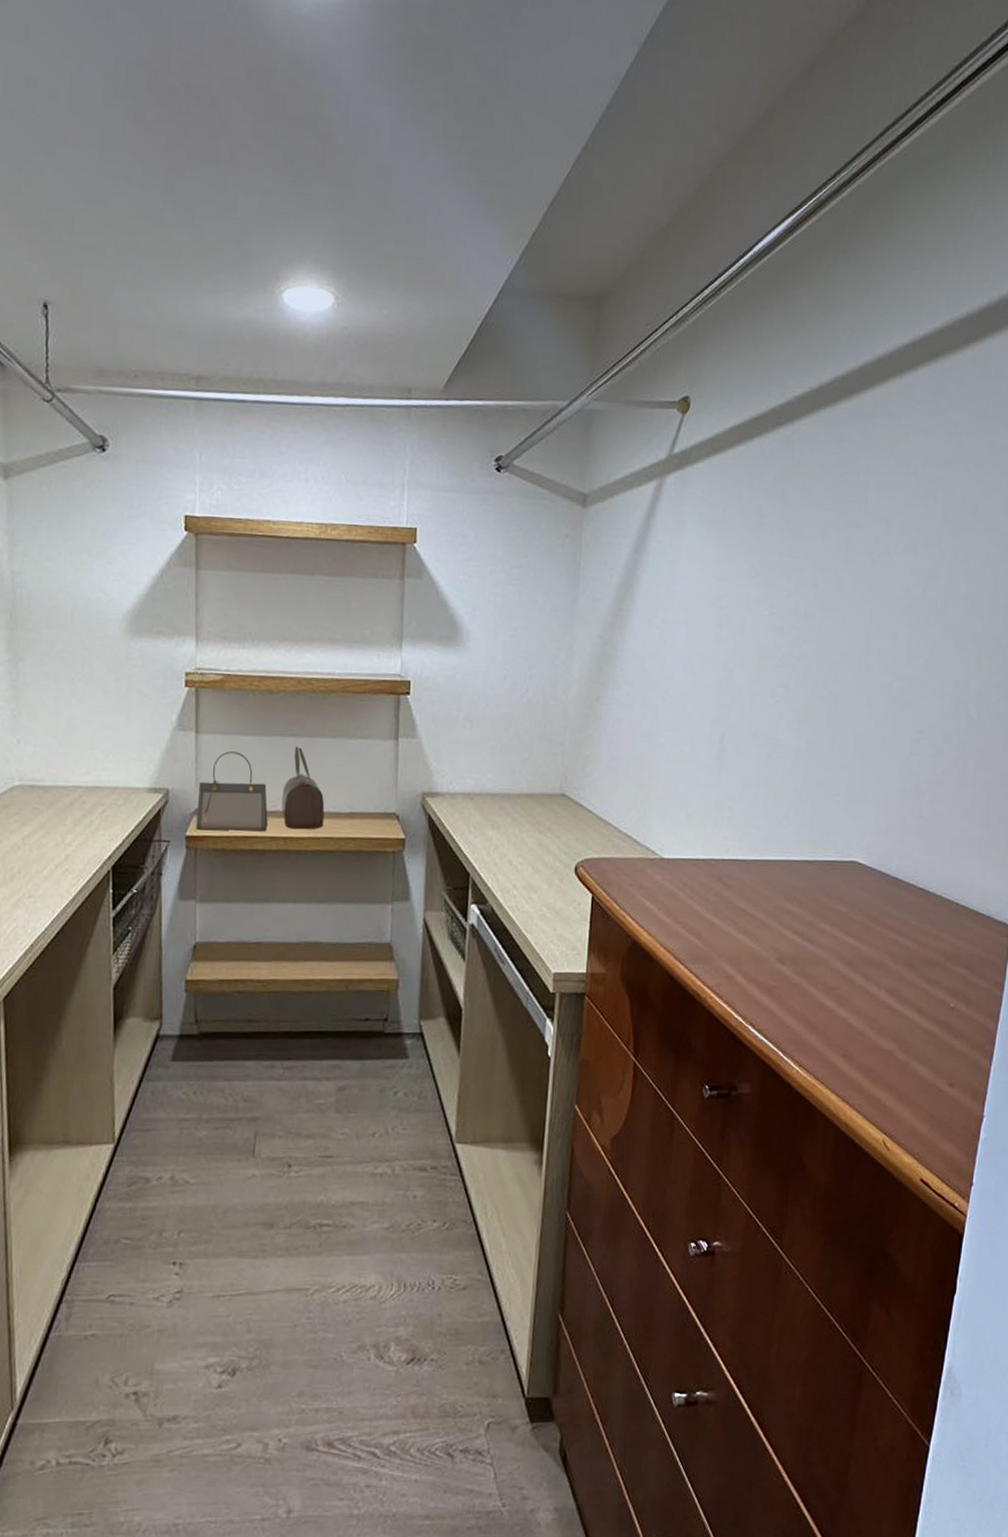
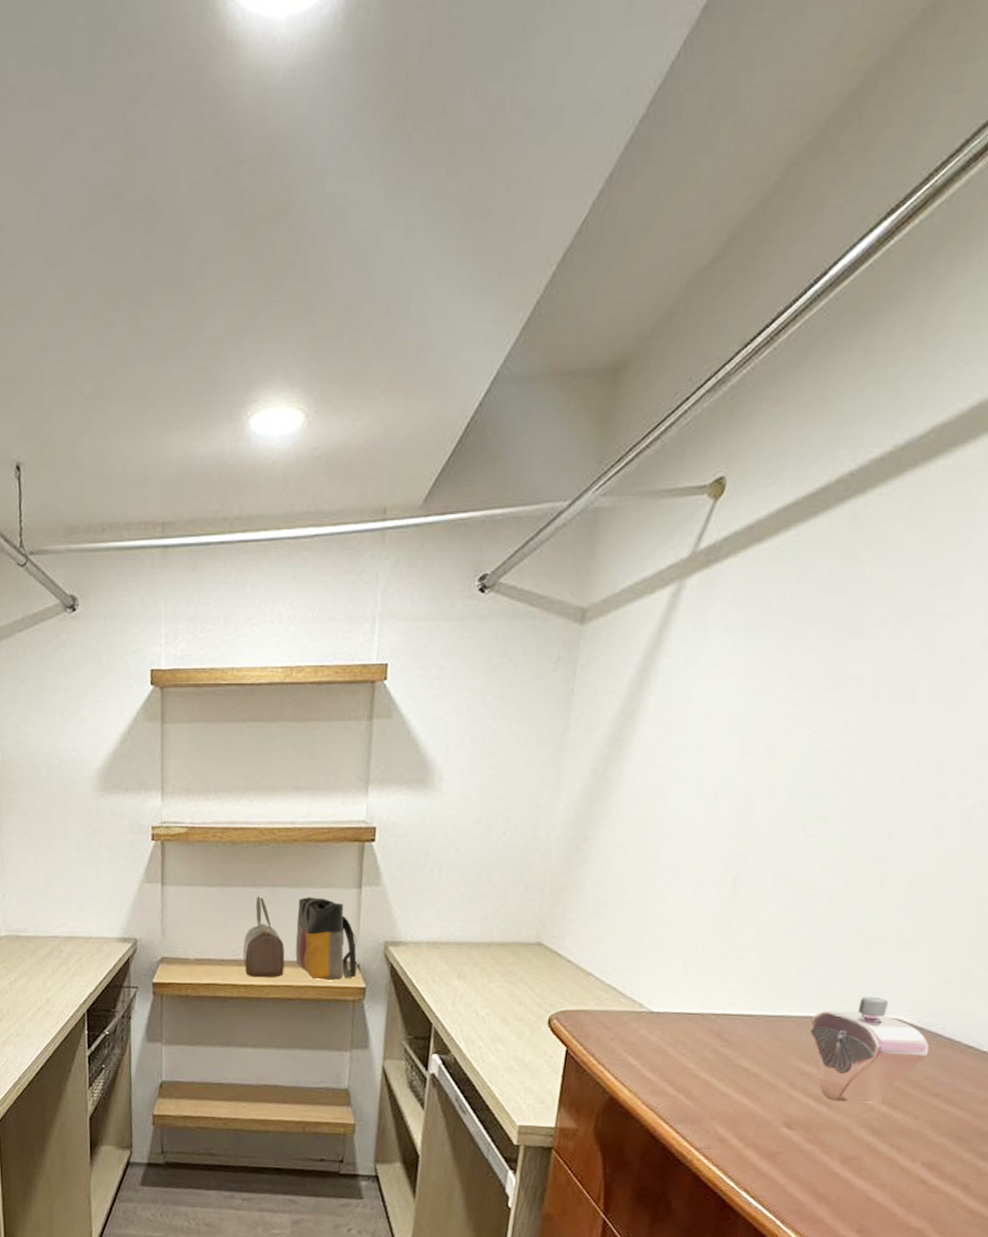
handbag: present [196,751,268,831] -> none [162,902,230,979]
tote bag: none [335,747,397,832] -> present [295,897,357,981]
perfume bottle: none [790,842,882,937] -> present [809,997,930,1103]

